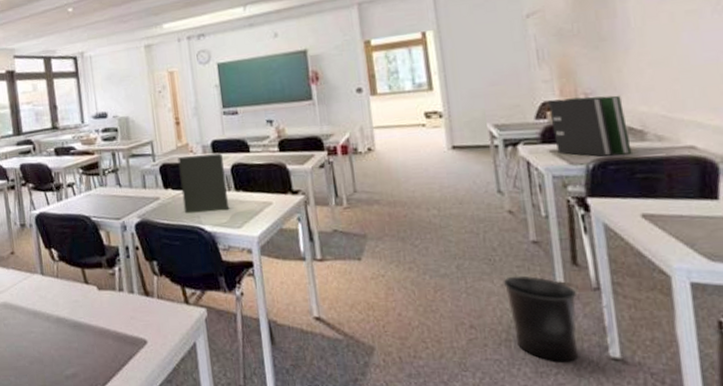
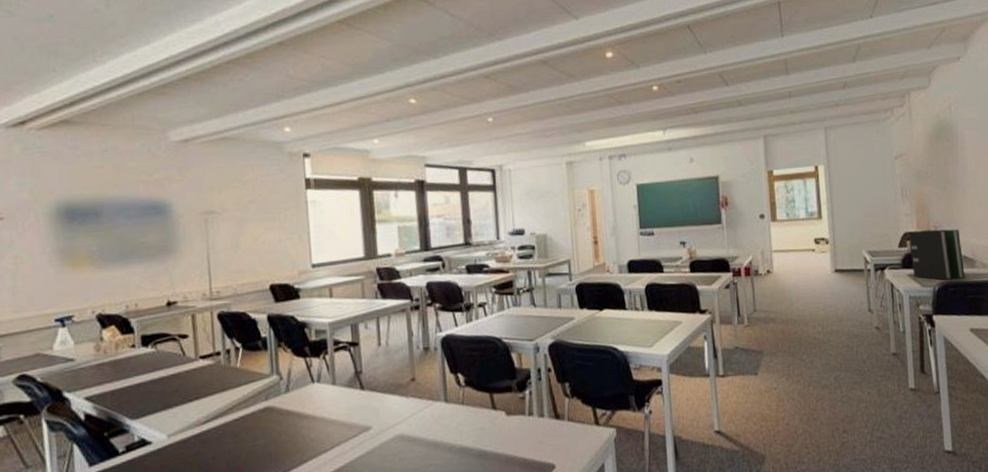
binder: present [178,153,230,214] -> none [594,273,642,334]
waste bin: present [503,275,579,363] -> none [869,384,924,458]

